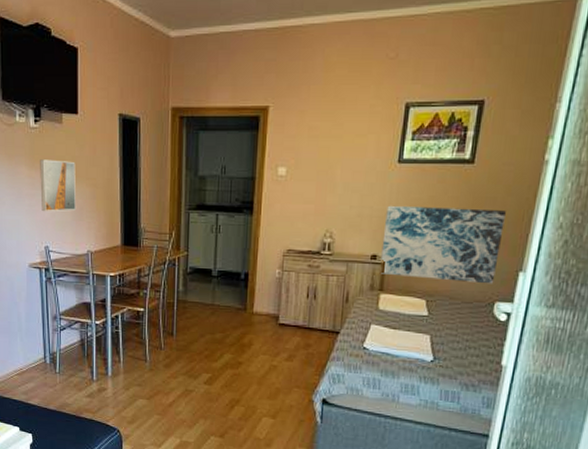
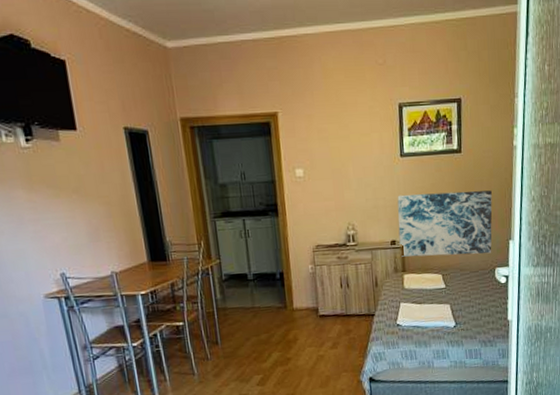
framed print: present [40,159,76,212] -> none [39,180,91,237]

